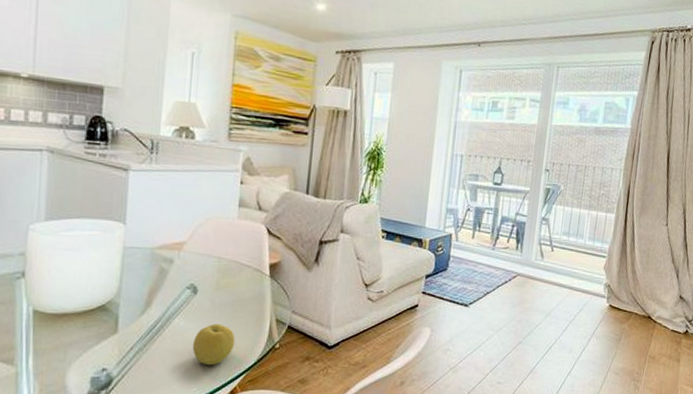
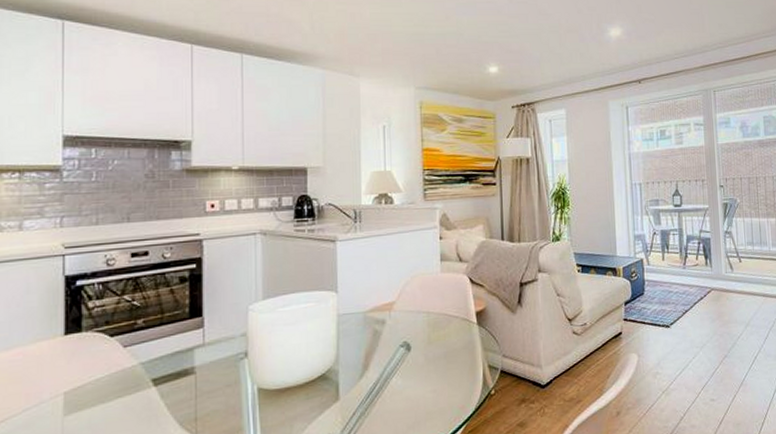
fruit: present [192,323,235,366] -> none [411,377,452,421]

